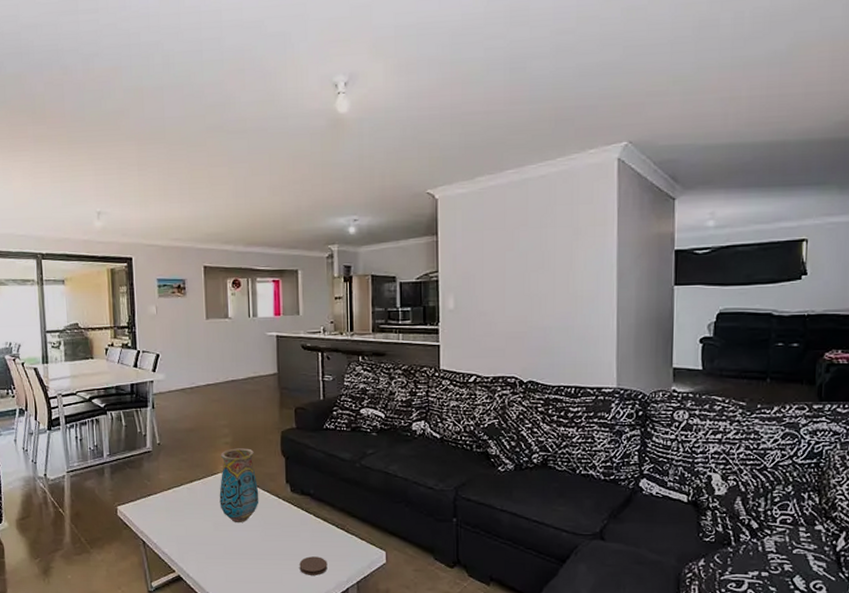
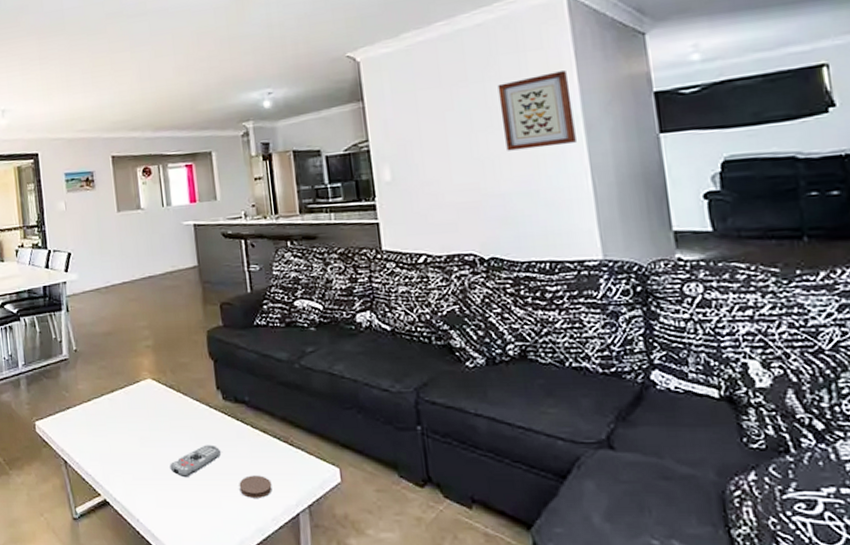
vase: present [219,448,259,522] -> none [141,351,188,437]
remote control: none [239,530,286,557] -> present [170,444,222,476]
wall art: none [551,225,610,291] -> present [497,71,576,151]

